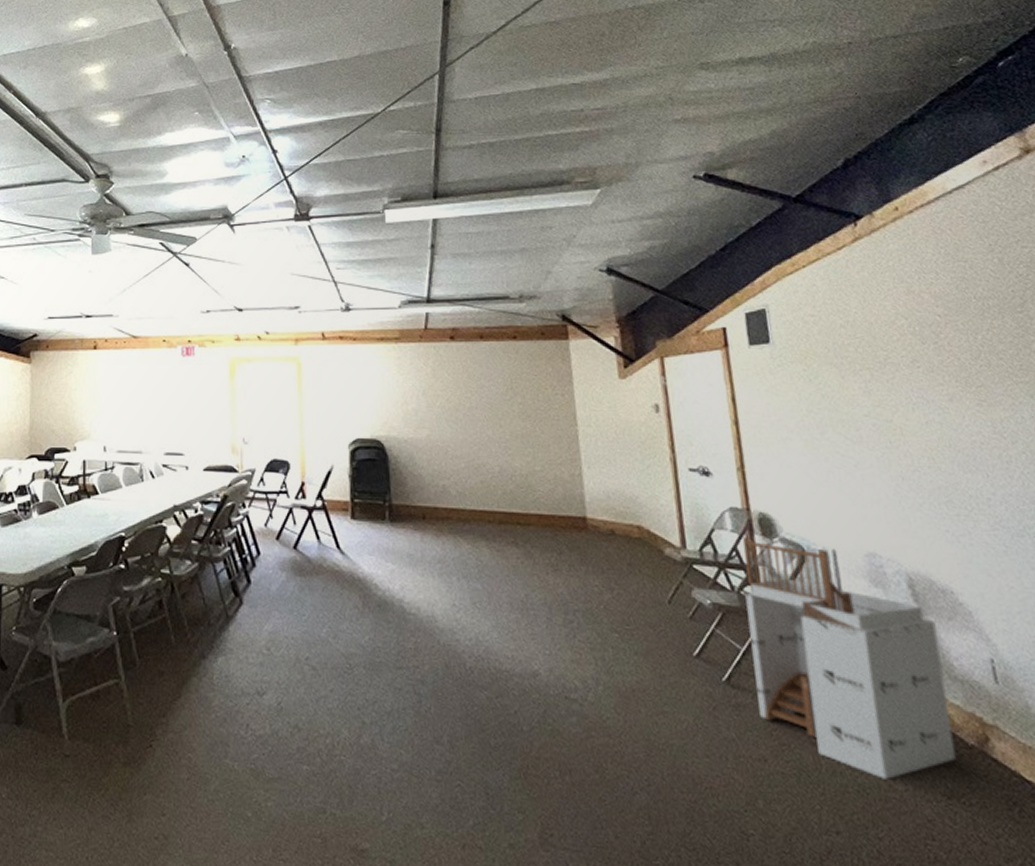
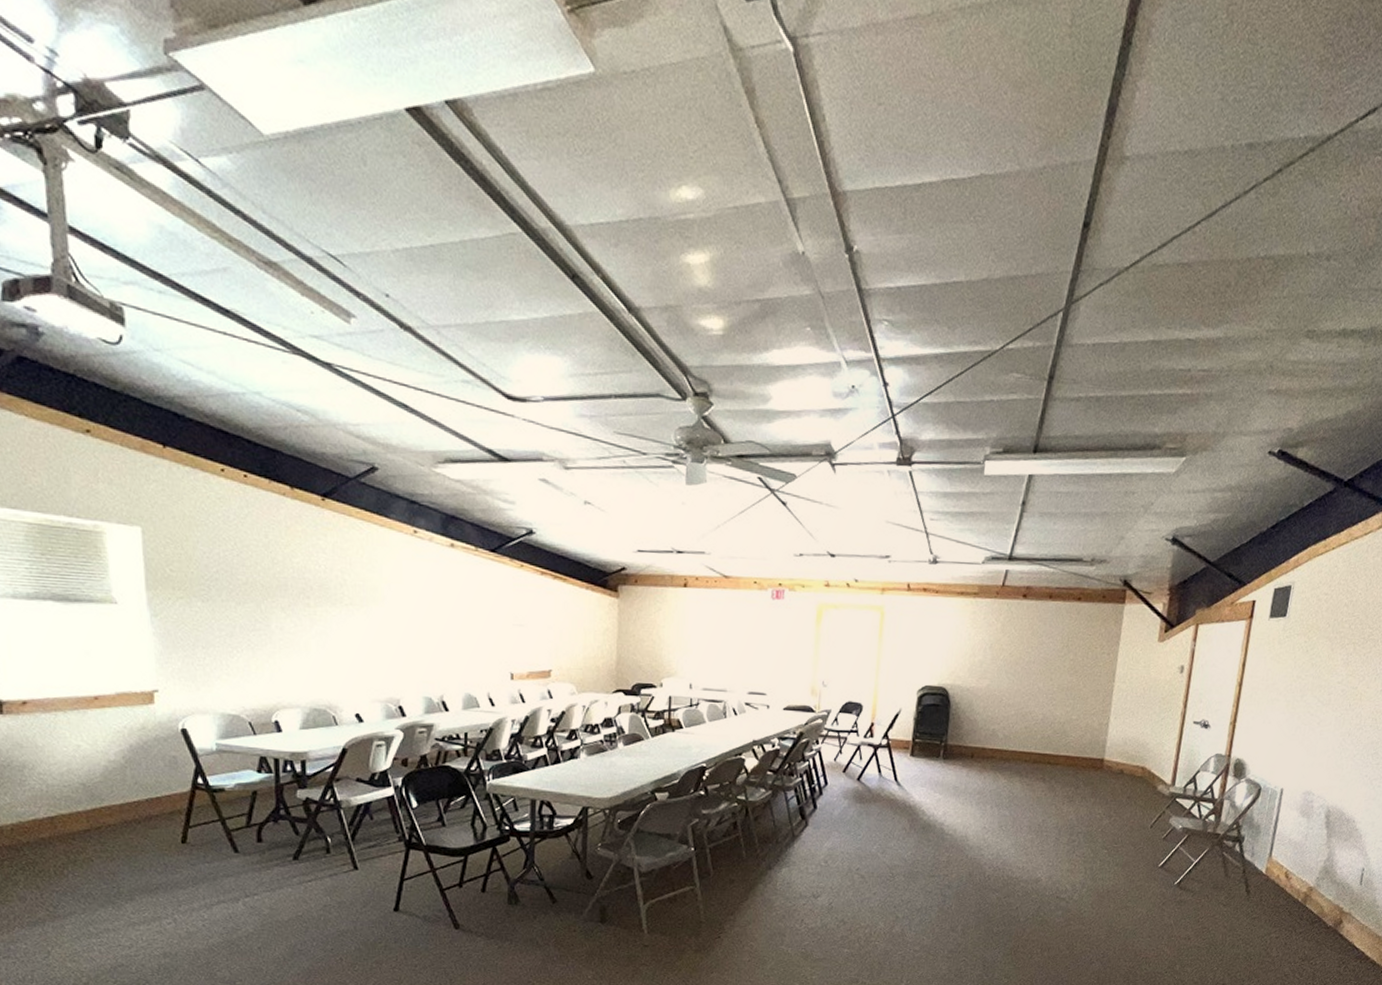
storage cabinet: present [743,536,957,780] -> none [1194,777,1335,949]

